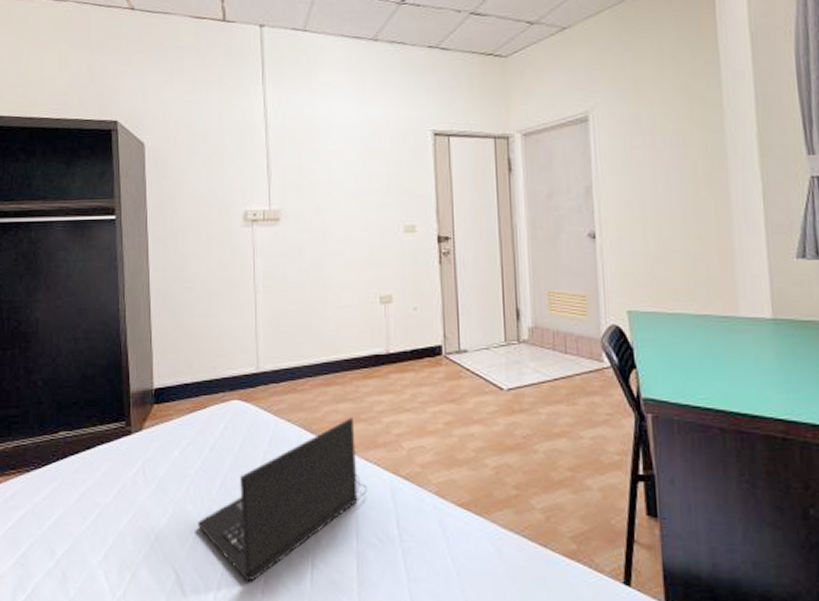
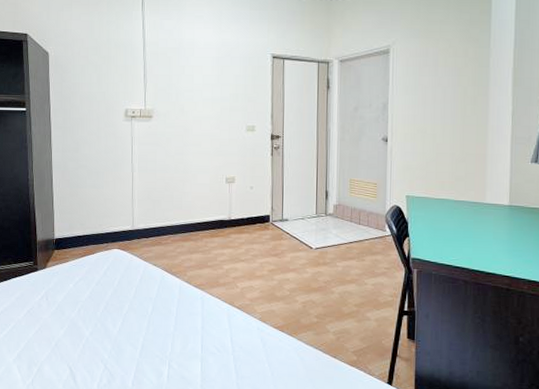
laptop: present [198,417,367,582] -> none [86,264,210,376]

